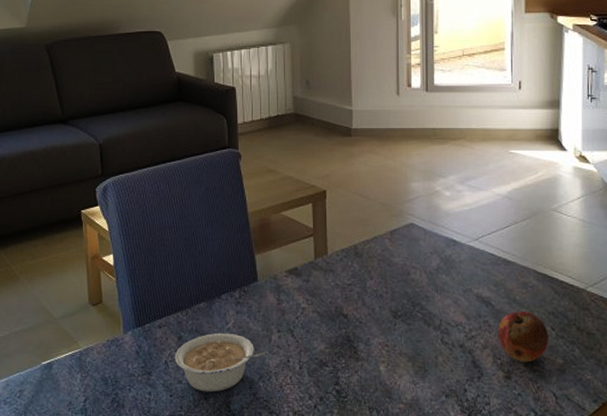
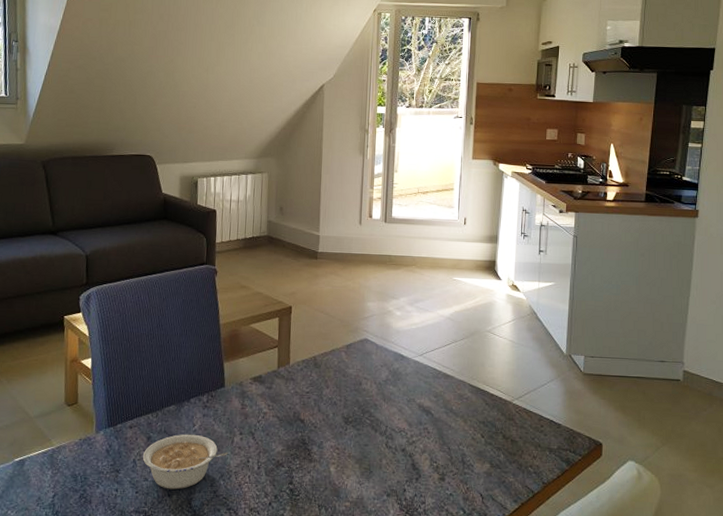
fruit: present [498,310,549,363] -> none [436,419,479,466]

